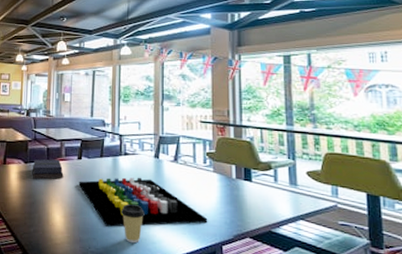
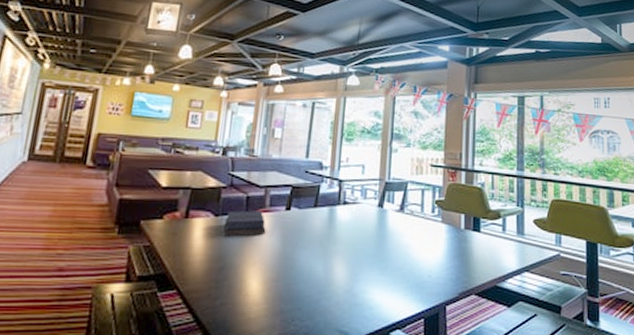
board game: present [78,177,208,227] -> none [284,230,433,292]
coffee cup: present [120,203,145,244] -> none [334,262,363,311]

